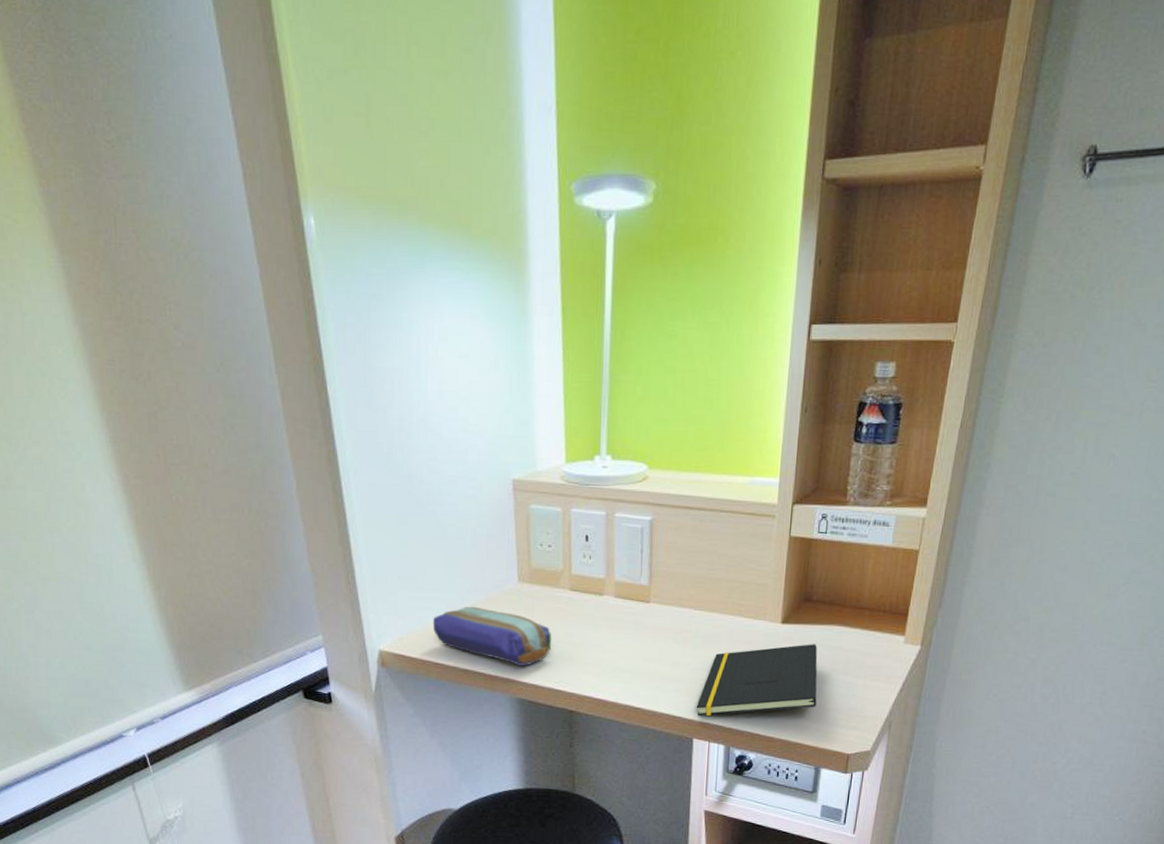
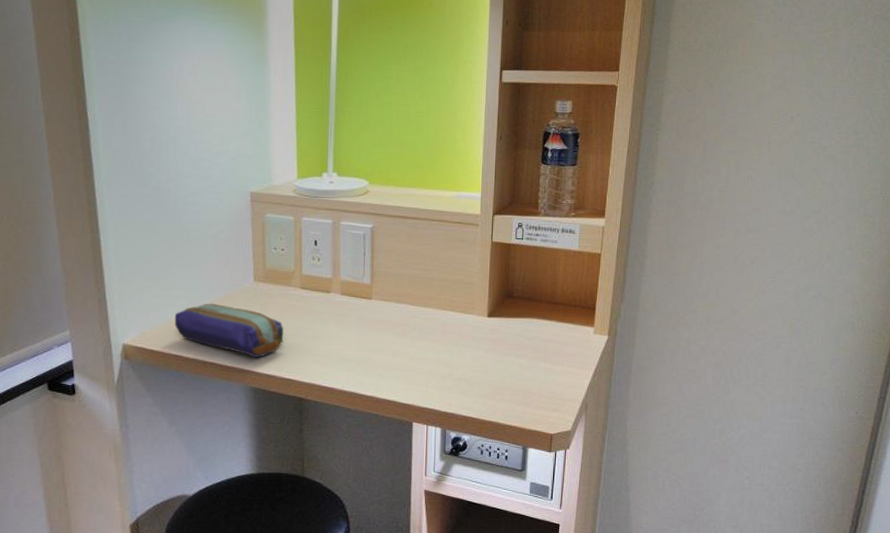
notepad: present [696,644,818,716] -> none [414,335,522,402]

